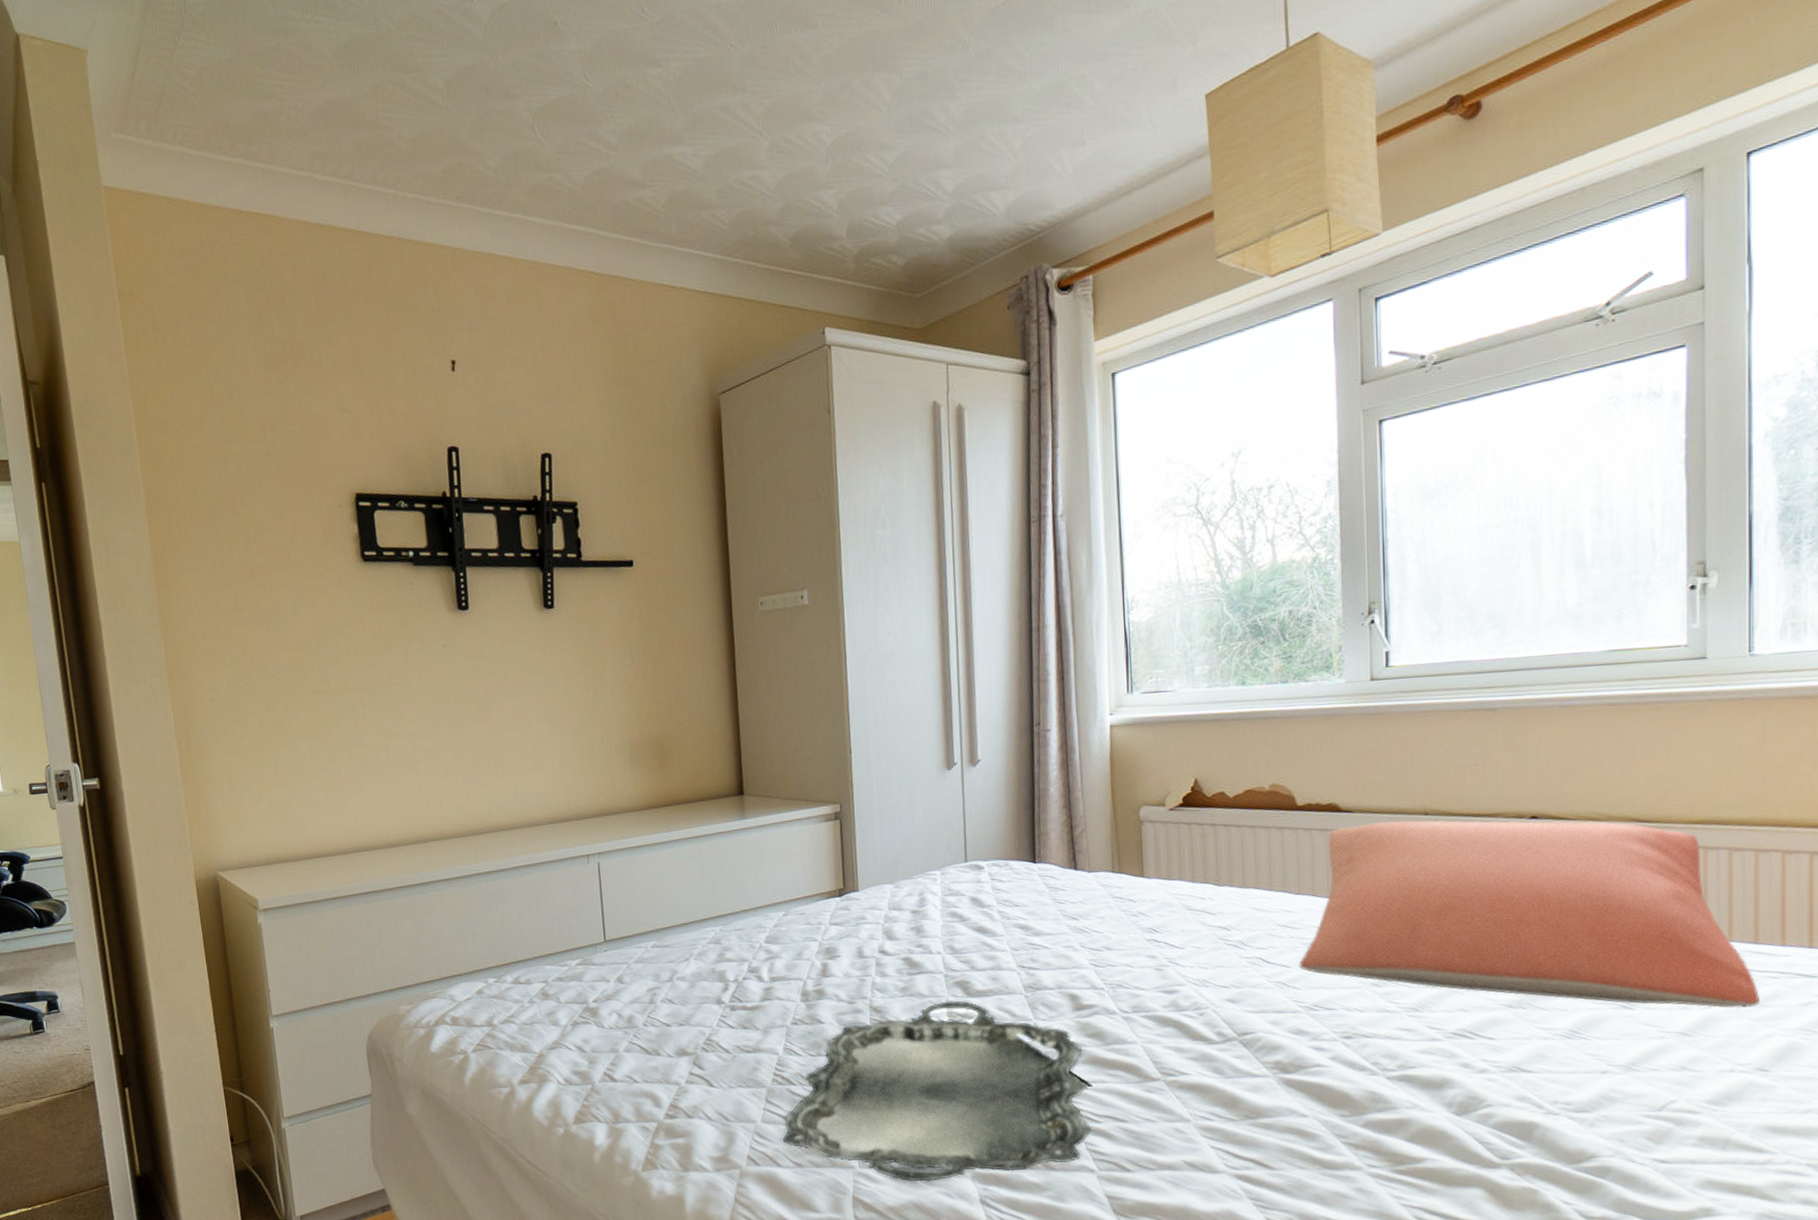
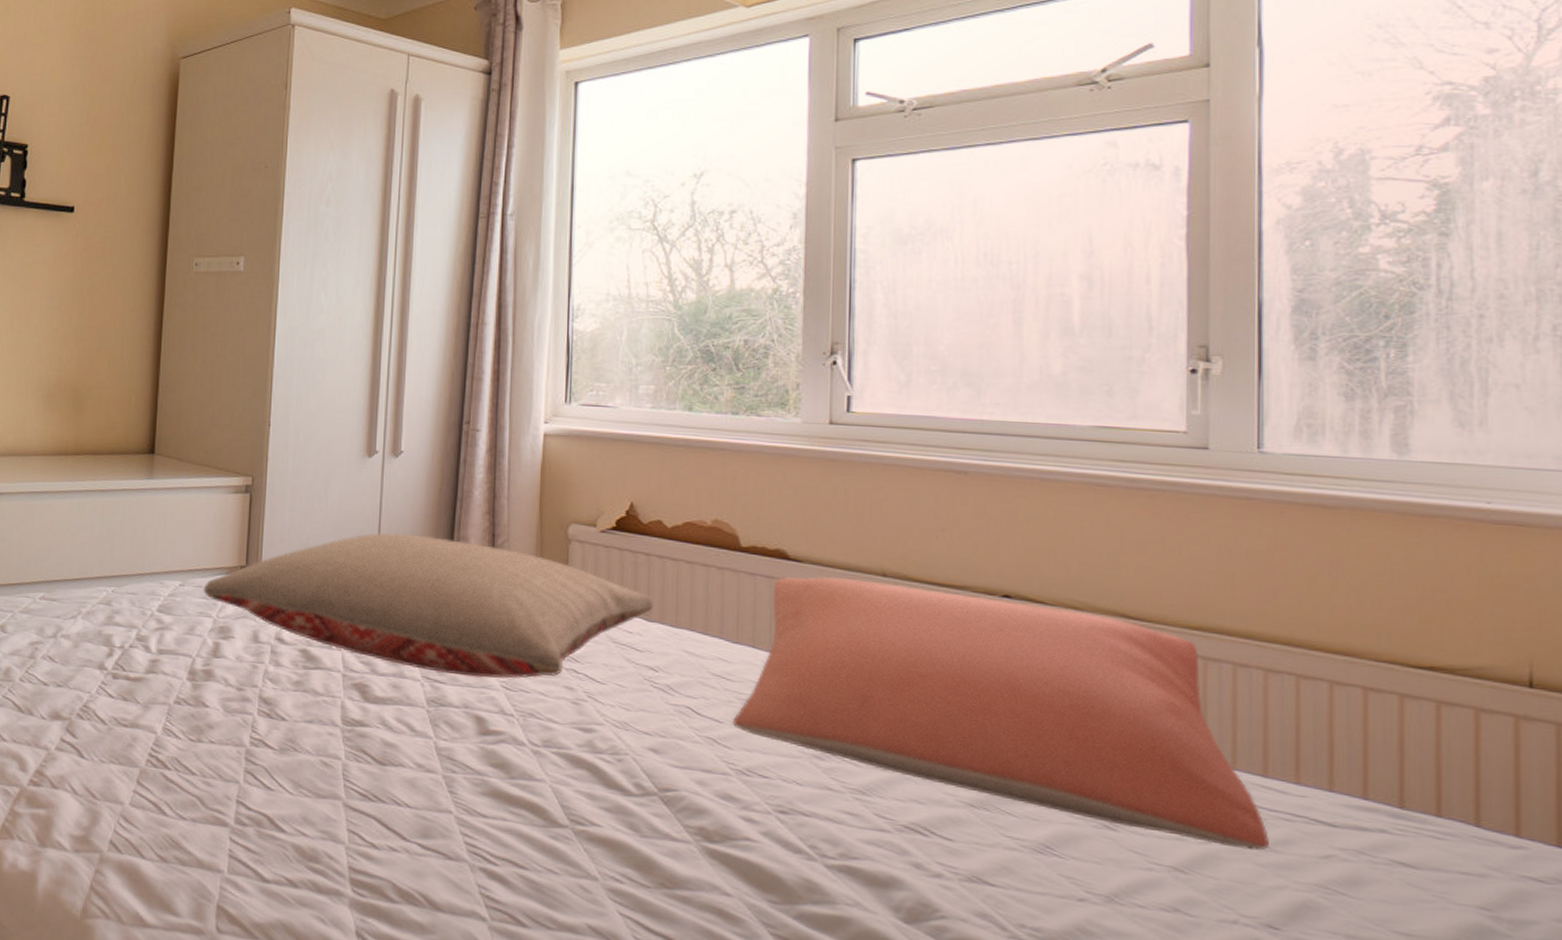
serving tray: present [783,1000,1092,1182] -> none [150,702,488,906]
pillow: none [806,836,1222,960] -> present [203,532,654,679]

